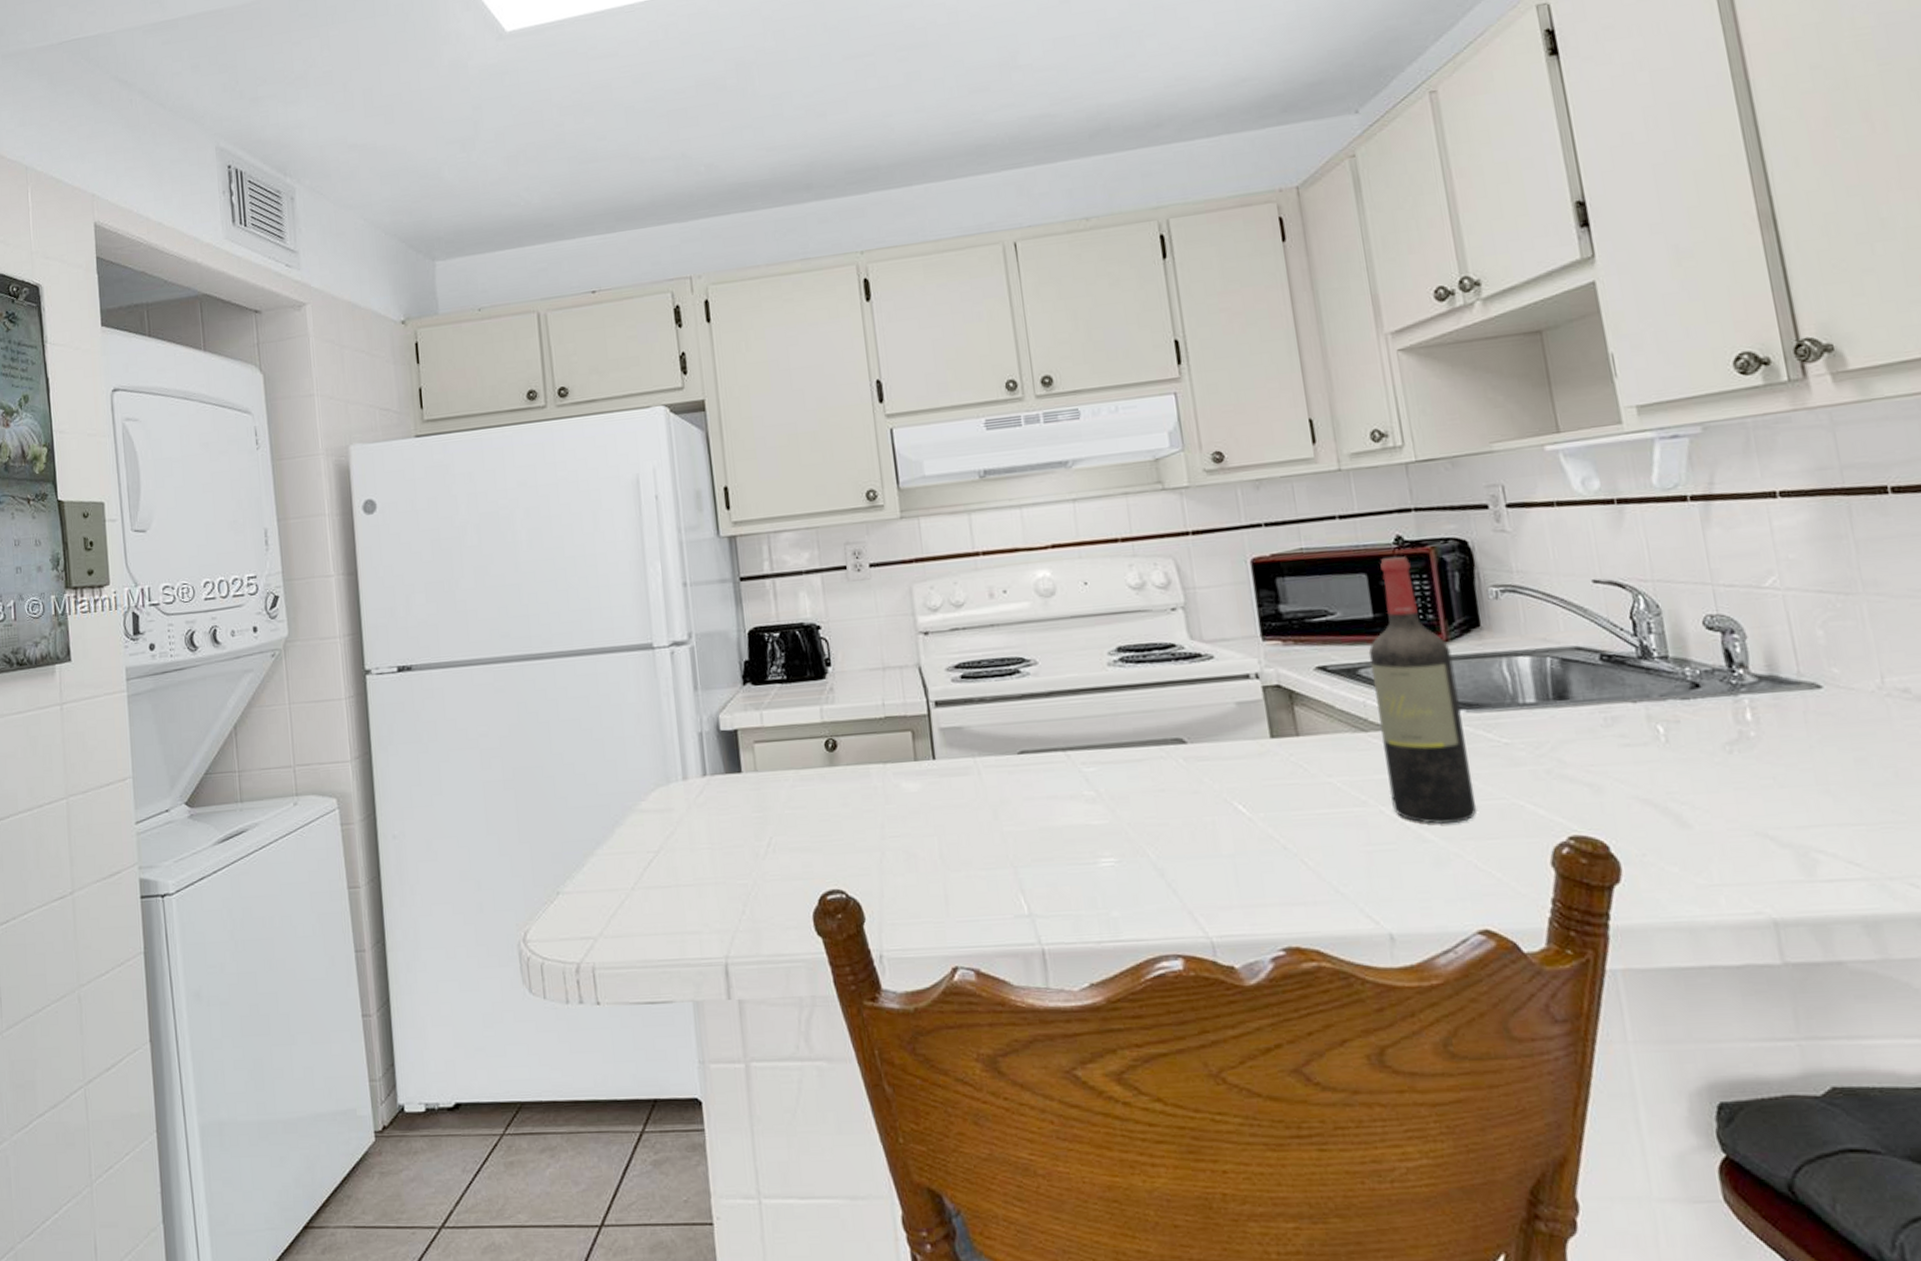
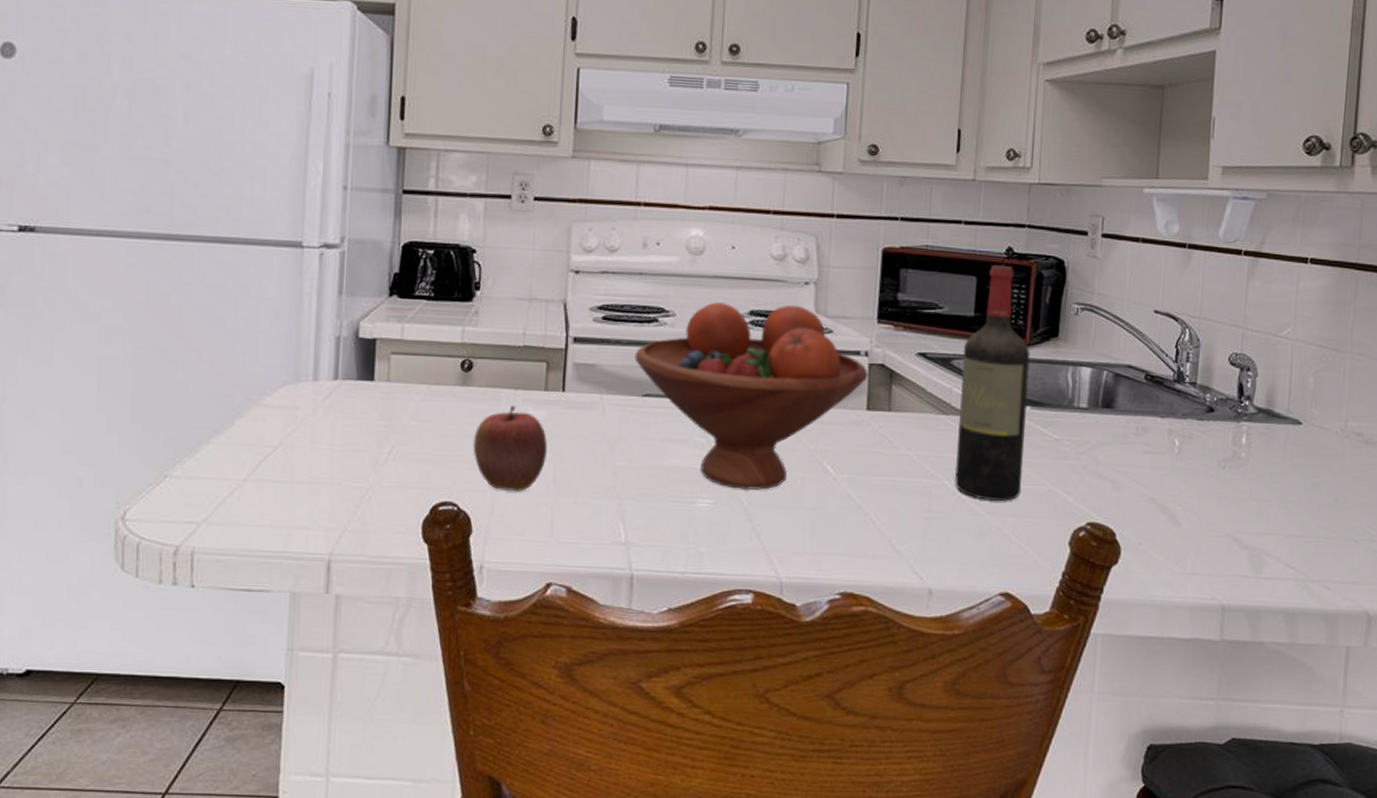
apple: none [850,781,929,873] -> present [473,406,548,492]
fruit bowl: none [1002,634,1264,843] -> present [634,302,868,490]

